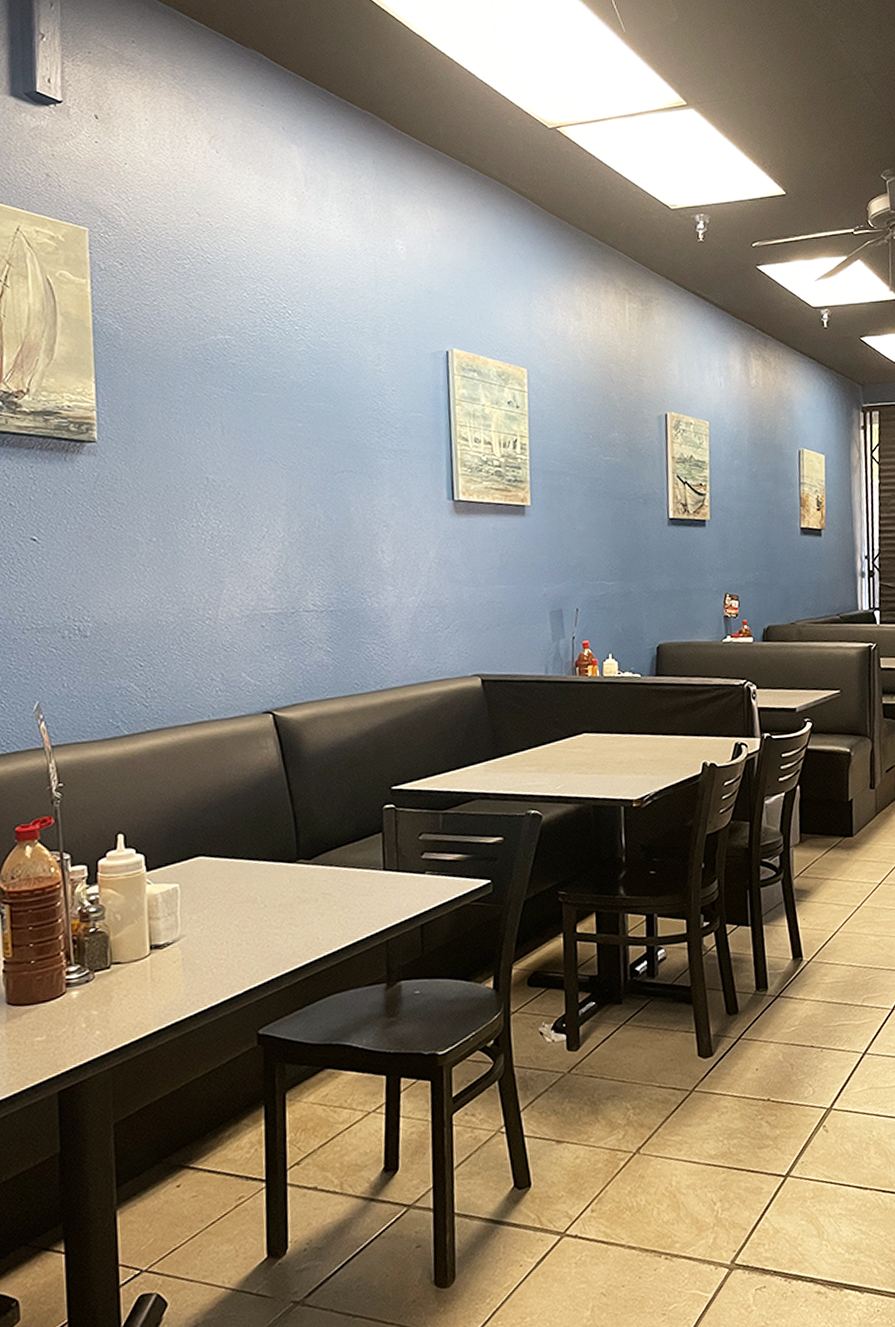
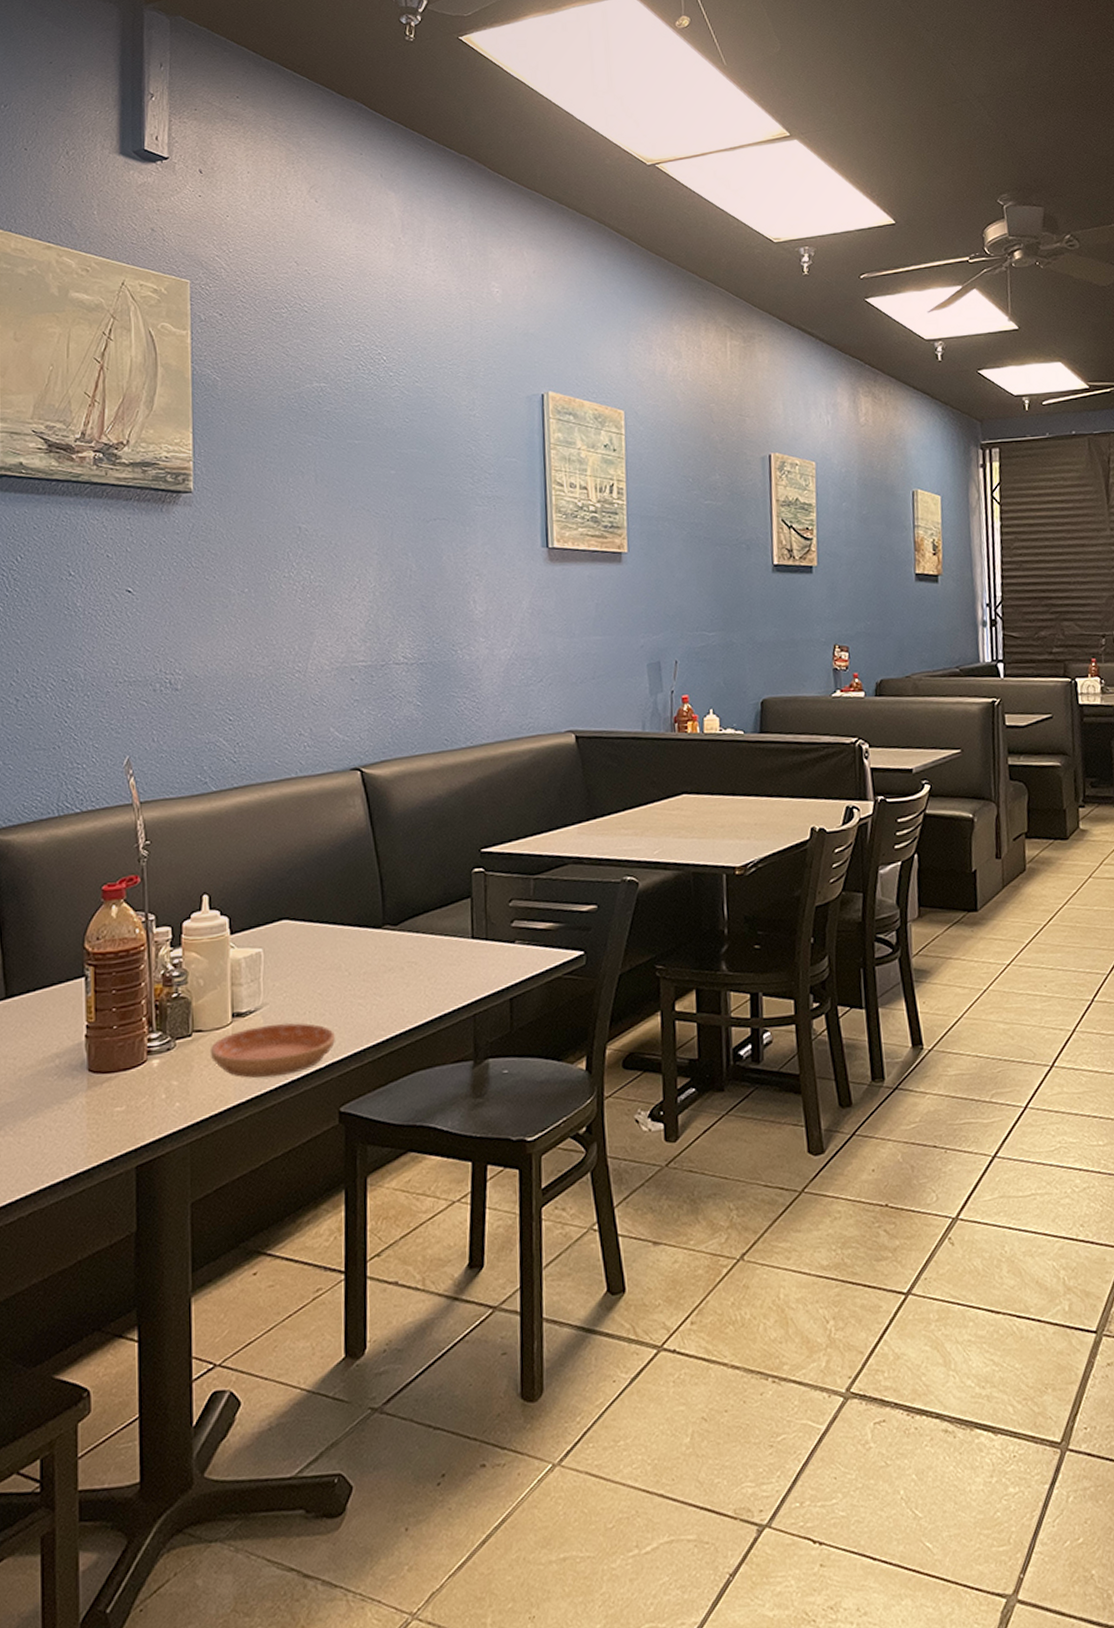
saucer: none [128,953,252,1006] -> present [209,1023,335,1078]

